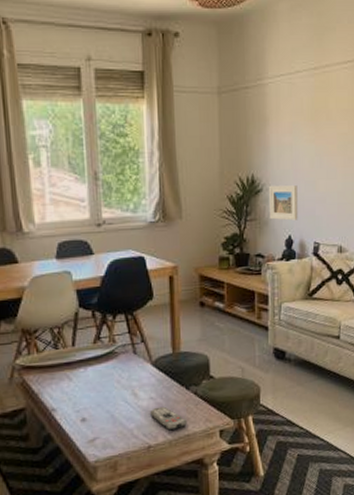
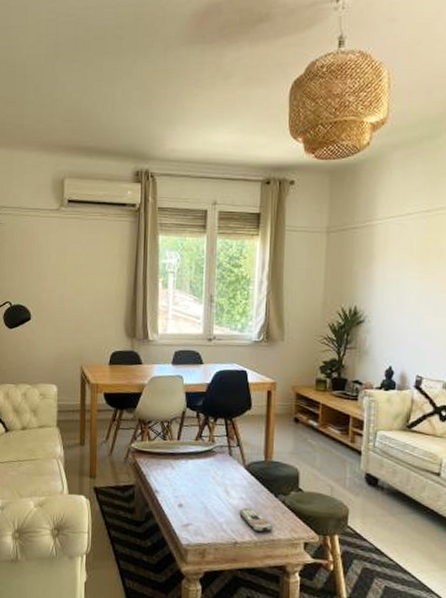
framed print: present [268,185,298,221] -> none [369,317,402,353]

